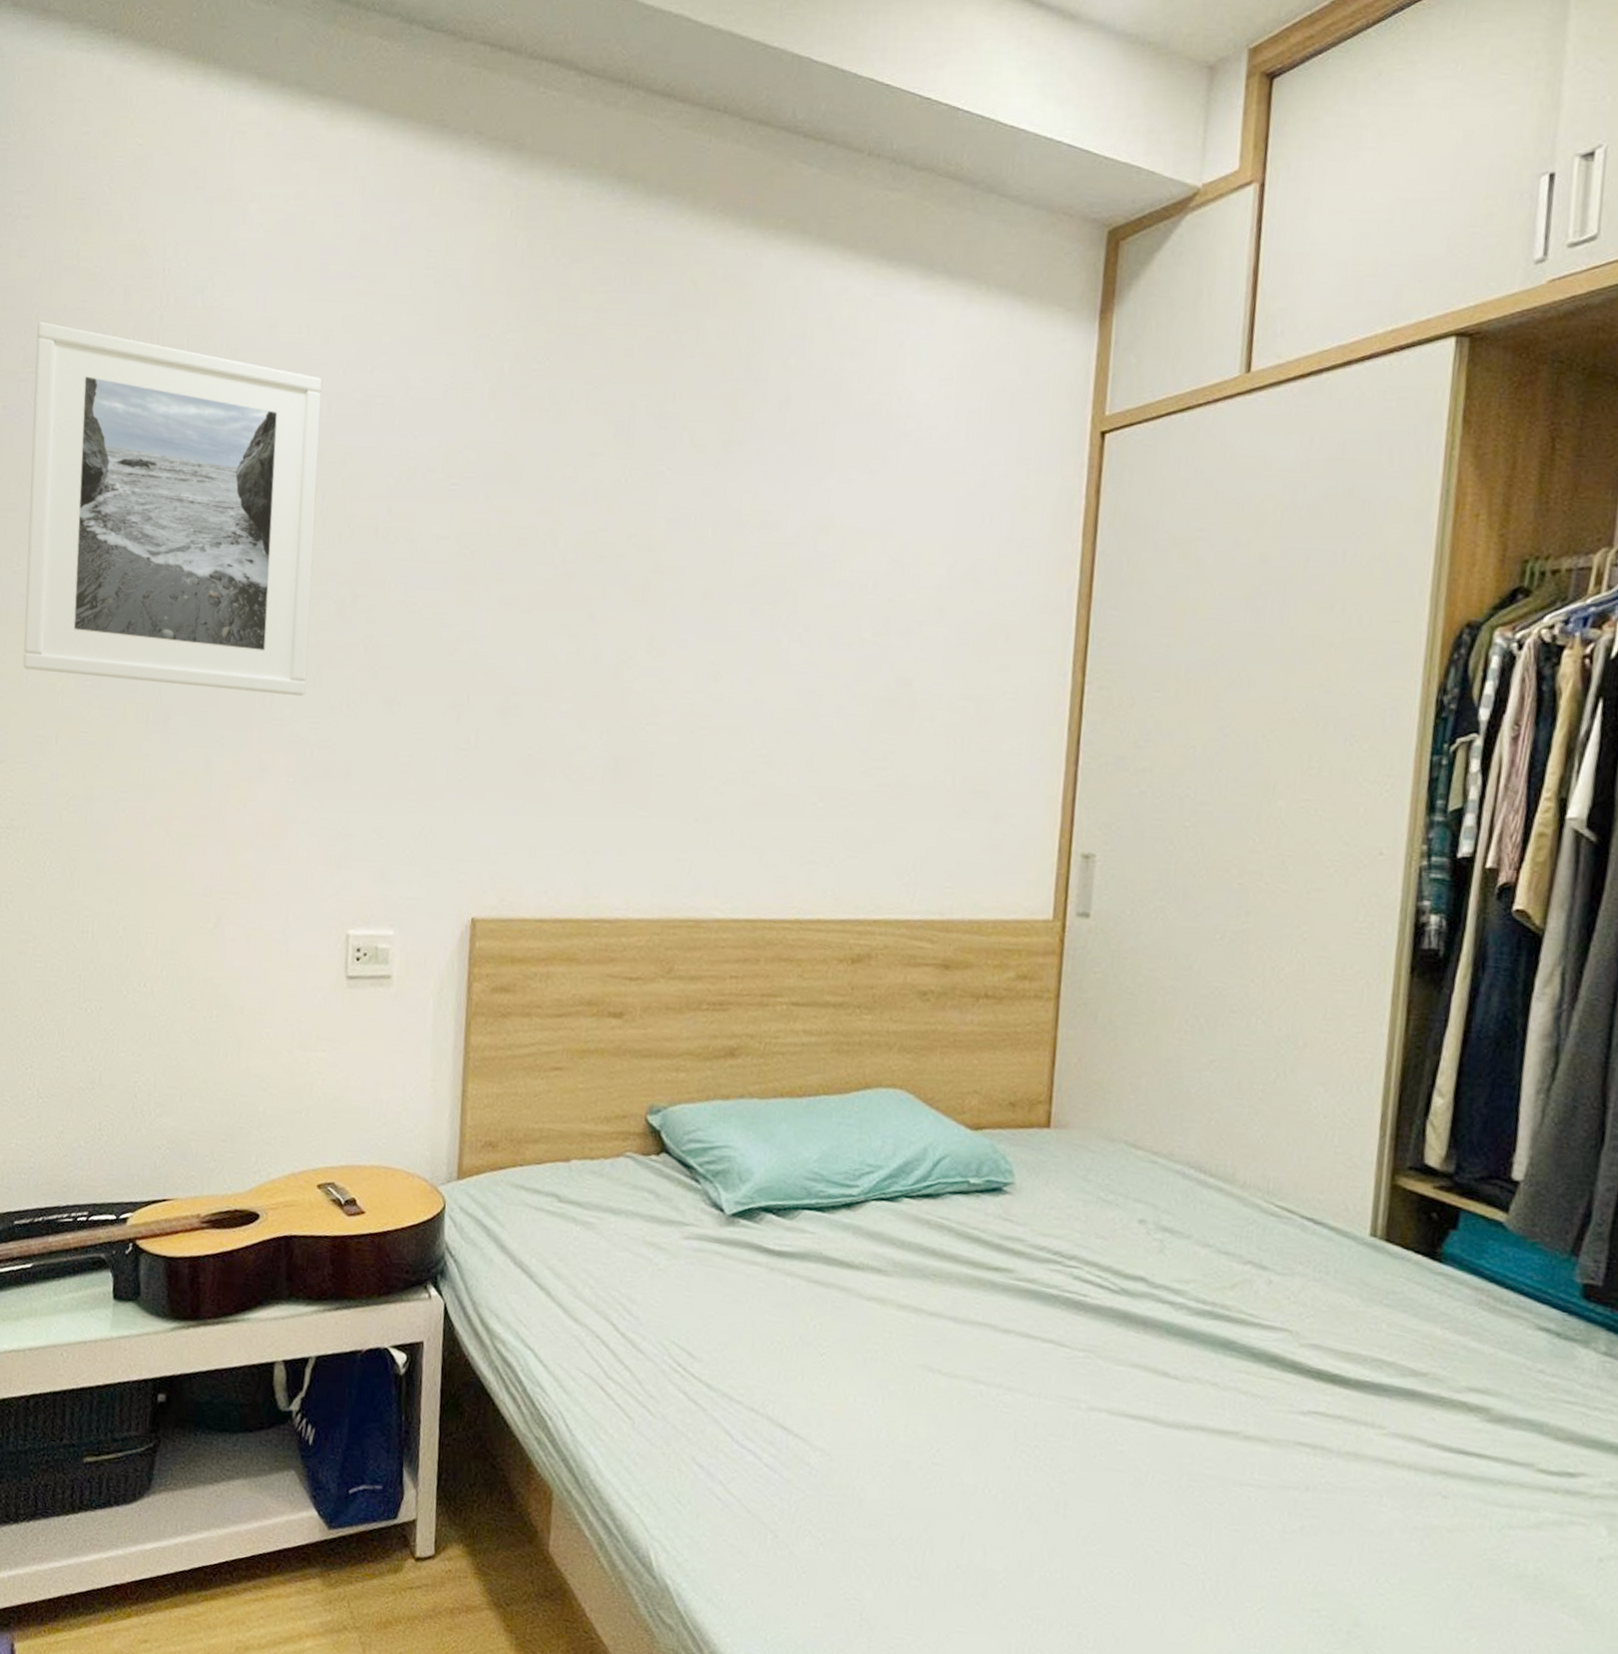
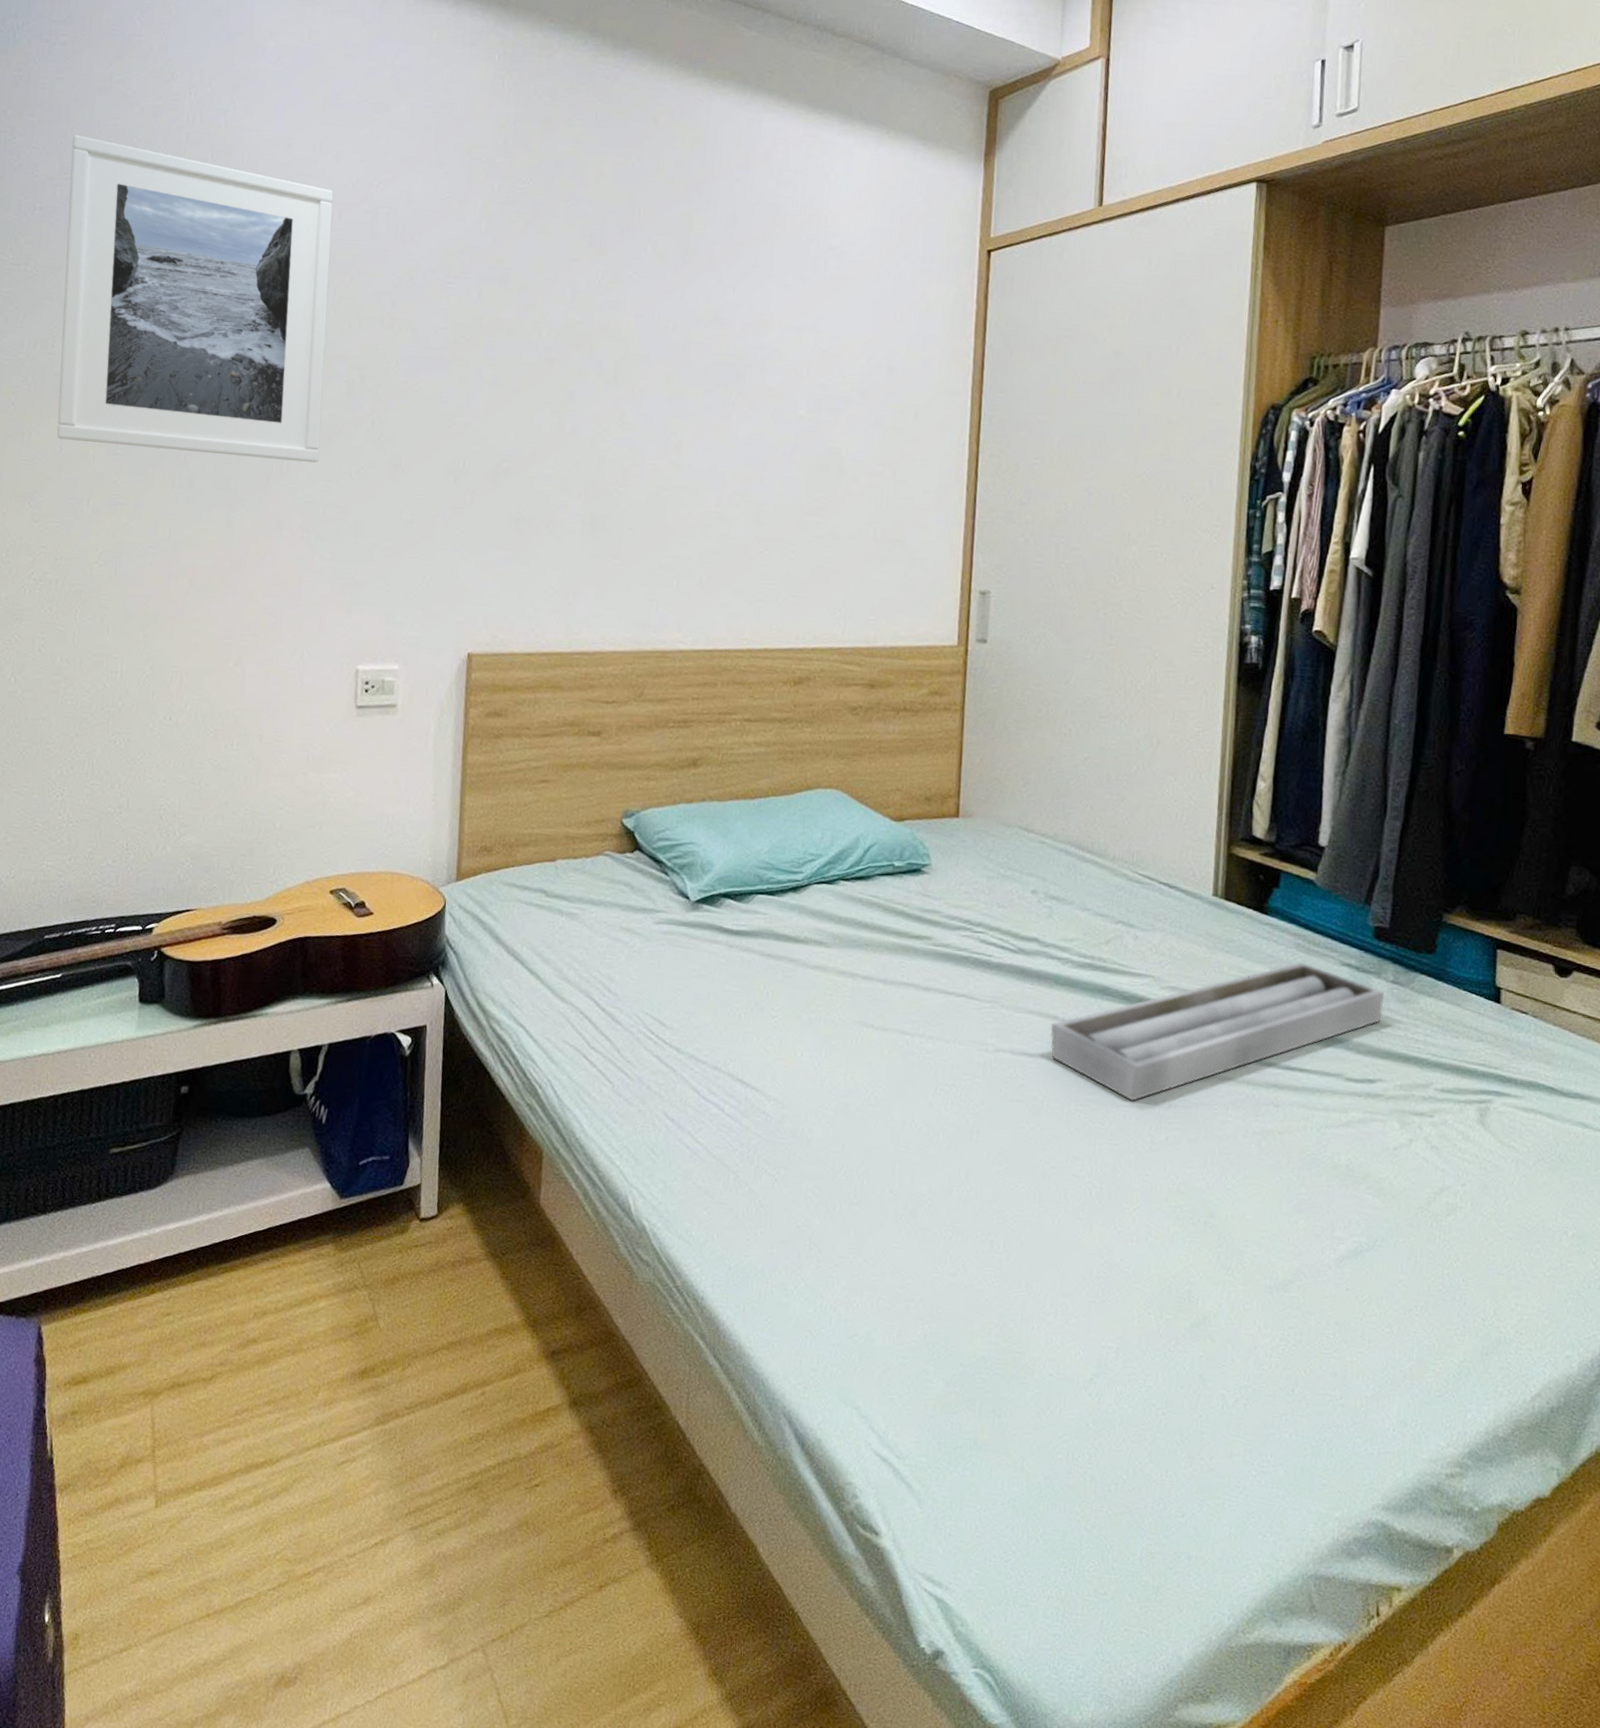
tray: none [1158,1322,1593,1481] -> present [1050,961,1384,1102]

